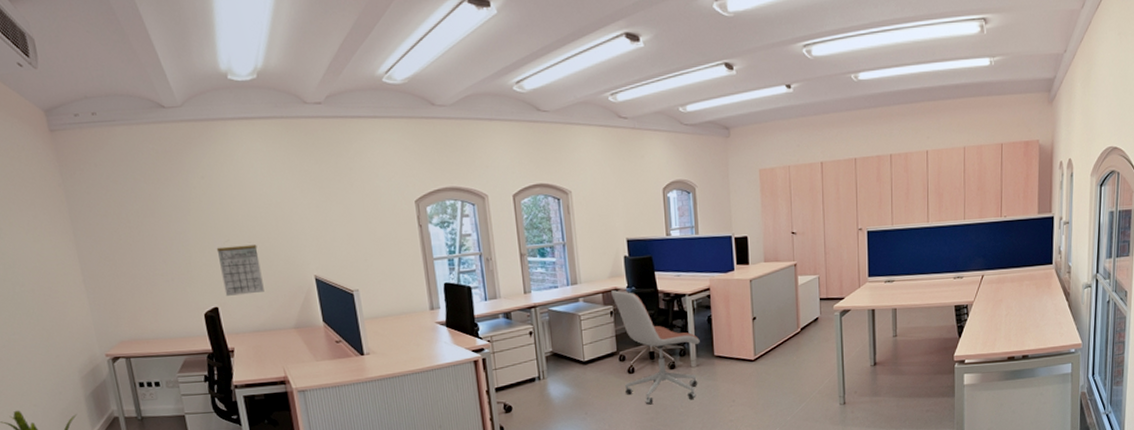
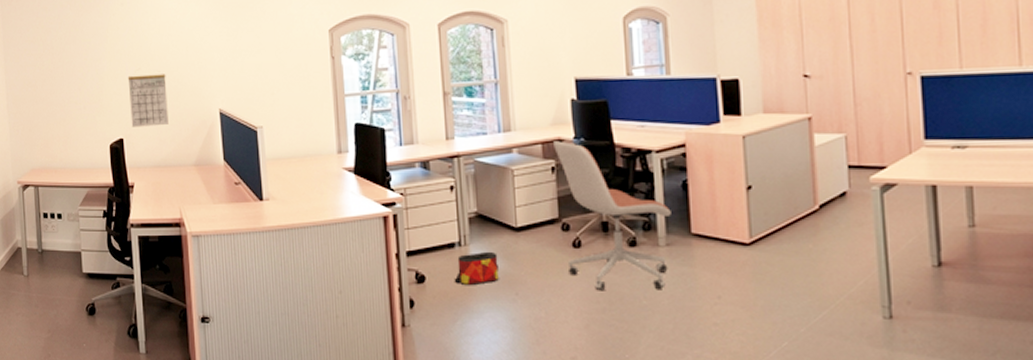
bag: none [535,382,572,411] -> present [454,251,499,286]

